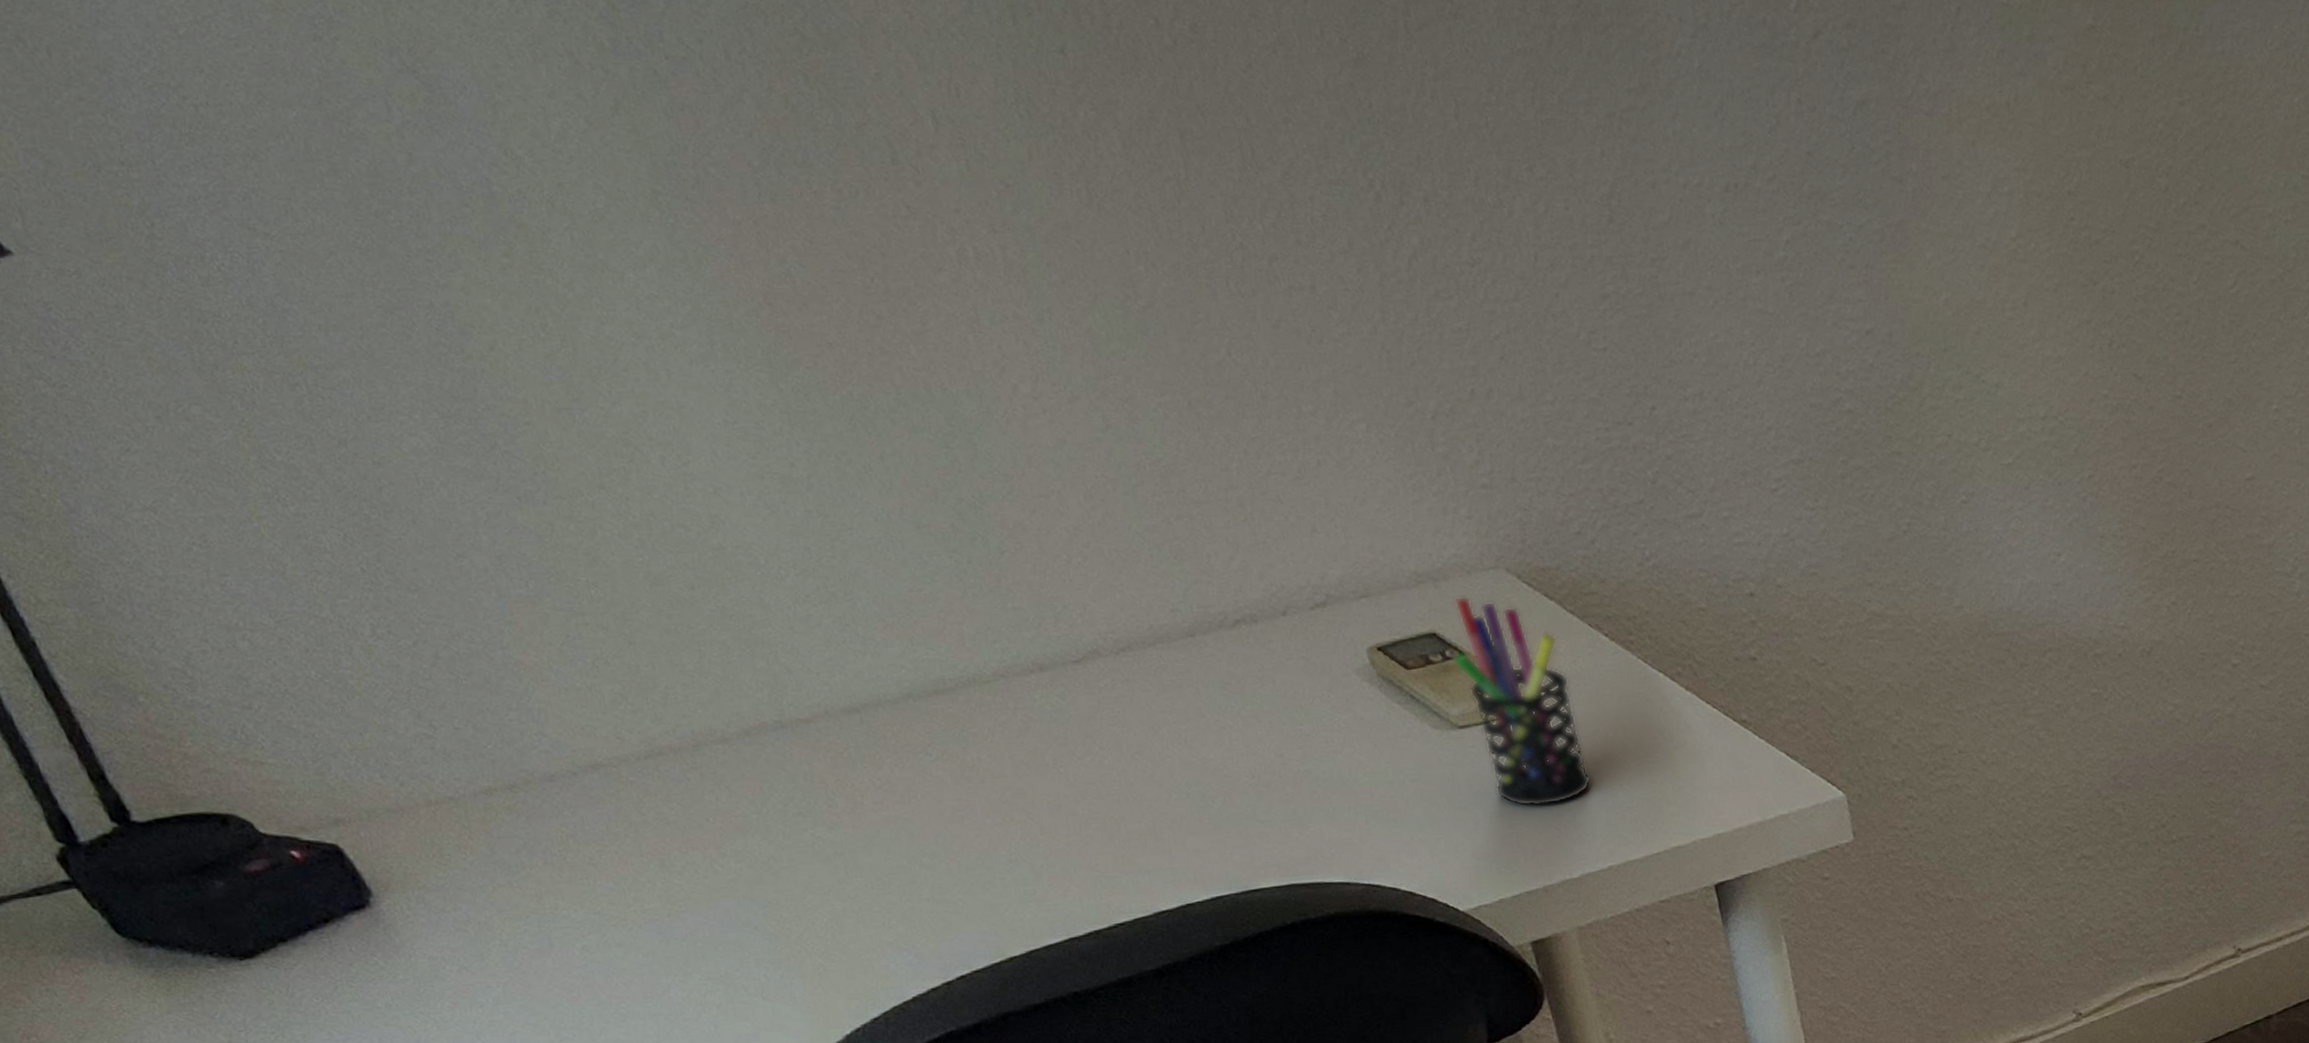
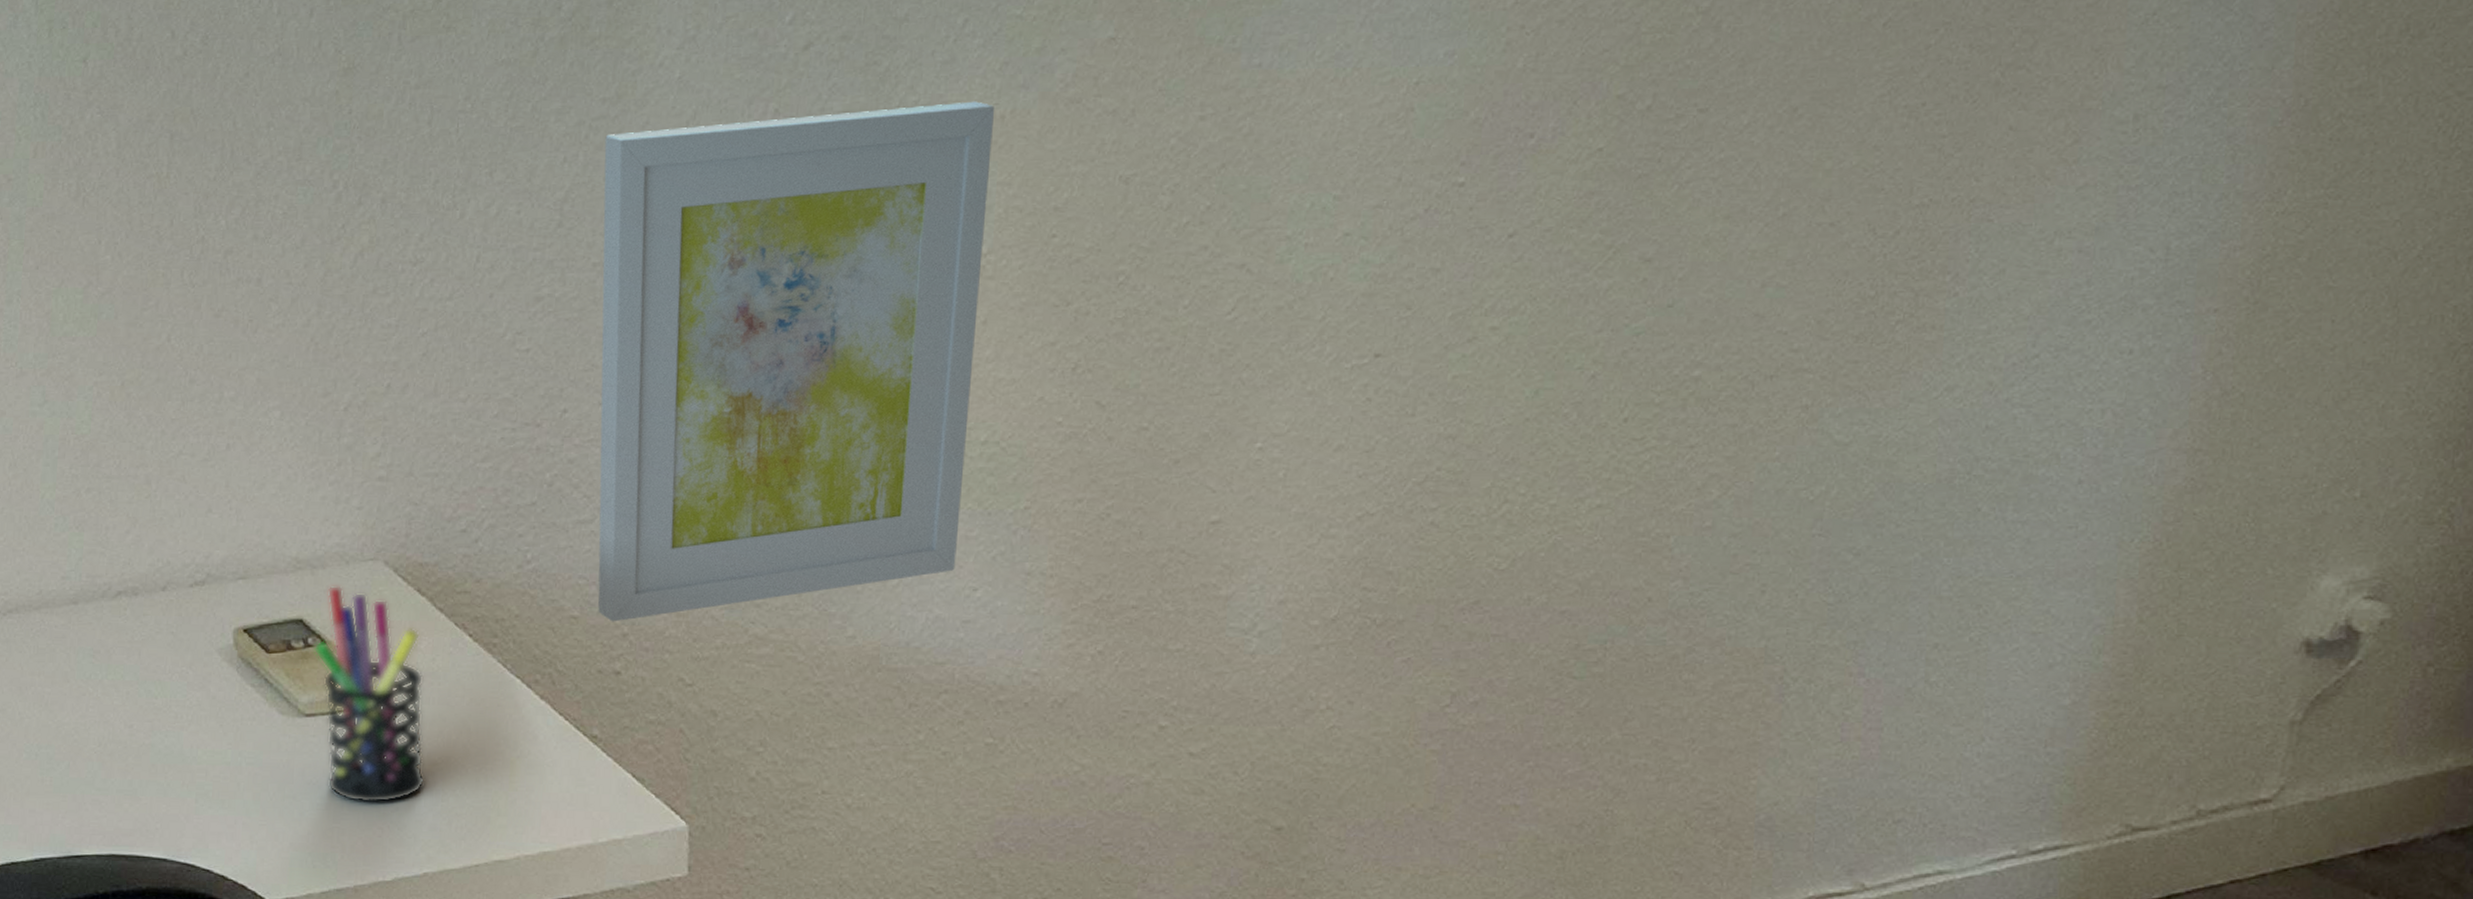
wall art: none [1638,89,2039,611] -> present [598,101,995,622]

